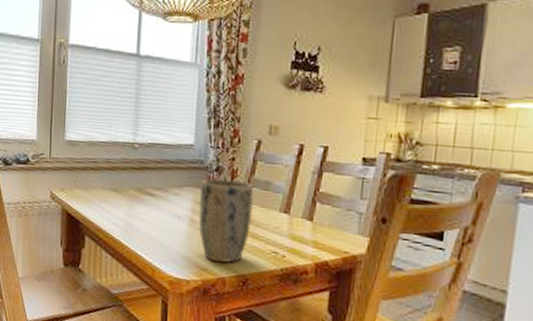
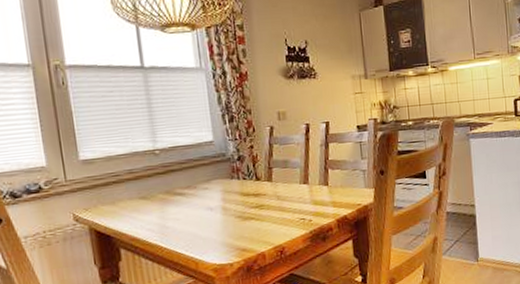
plant pot: present [198,179,254,263] -> none [226,164,278,240]

